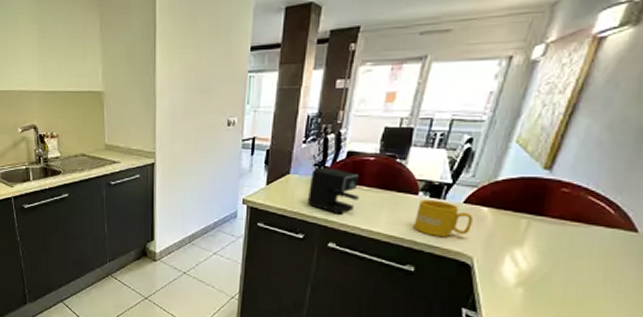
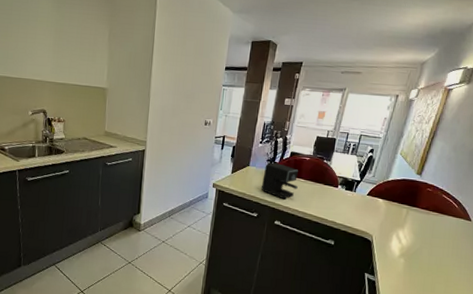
mug: present [413,199,473,238] -> none [334,191,373,220]

